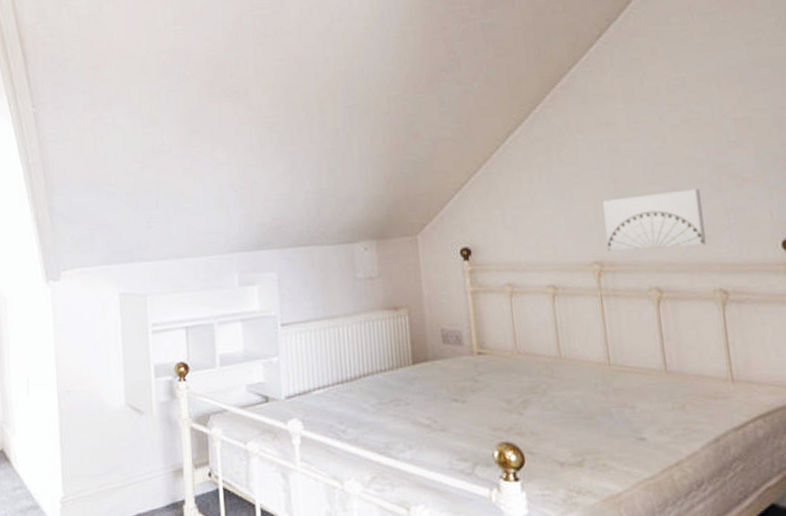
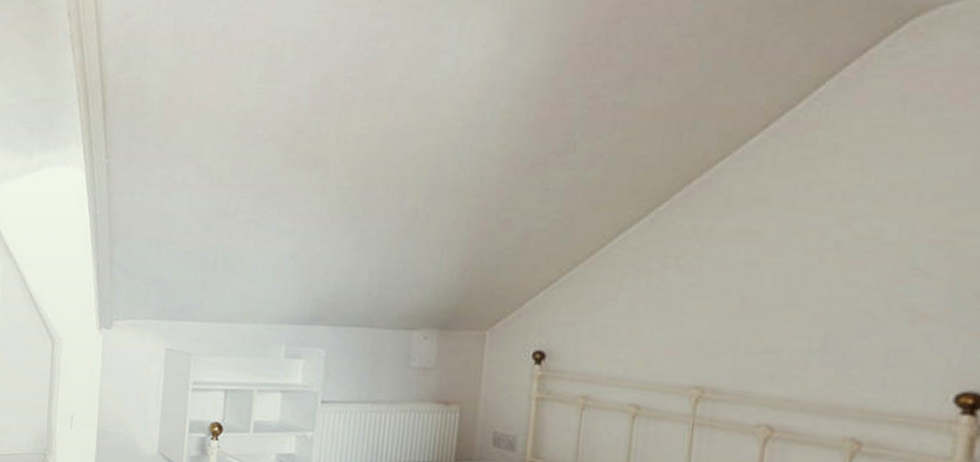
wall art: present [602,189,706,251] -> none [714,319,856,386]

